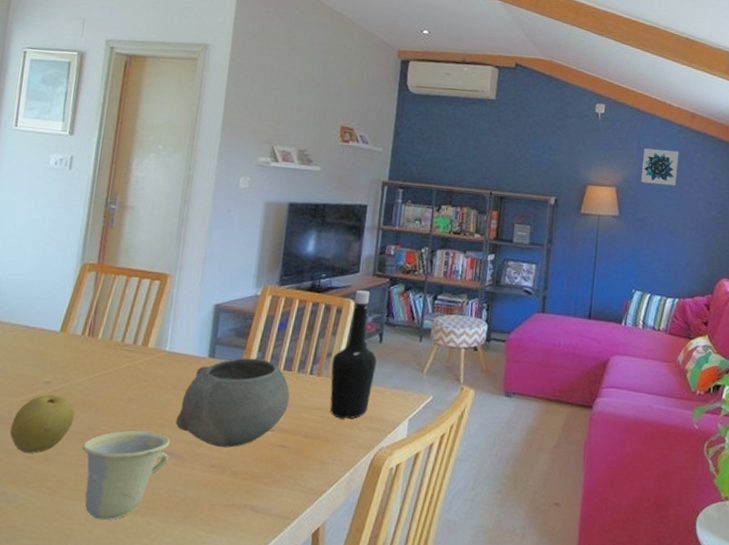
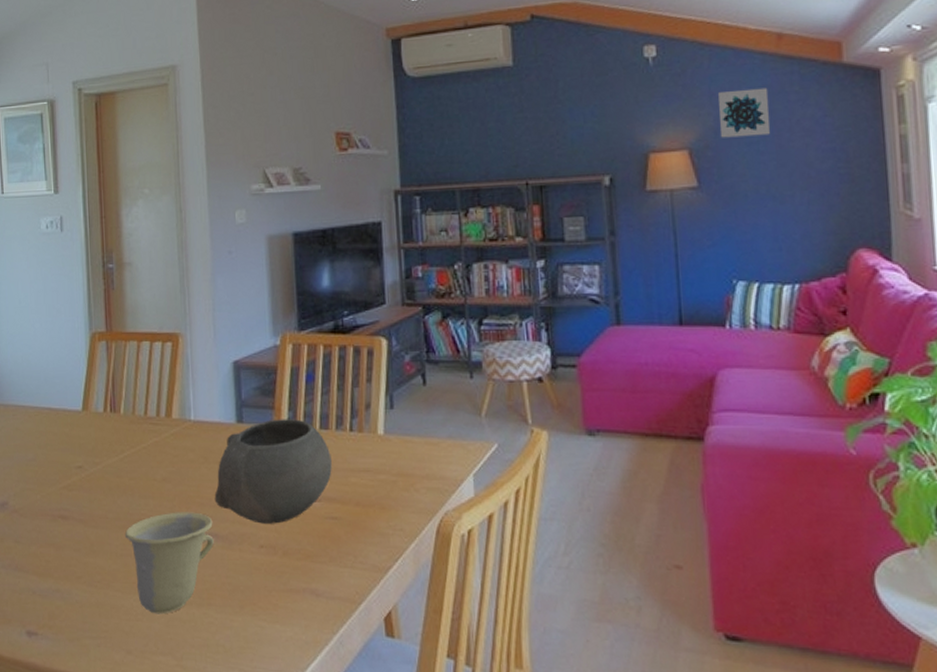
fruit: present [10,394,75,453] -> none [53,480,112,545]
bottle: present [330,290,377,419] -> none [372,324,424,480]

